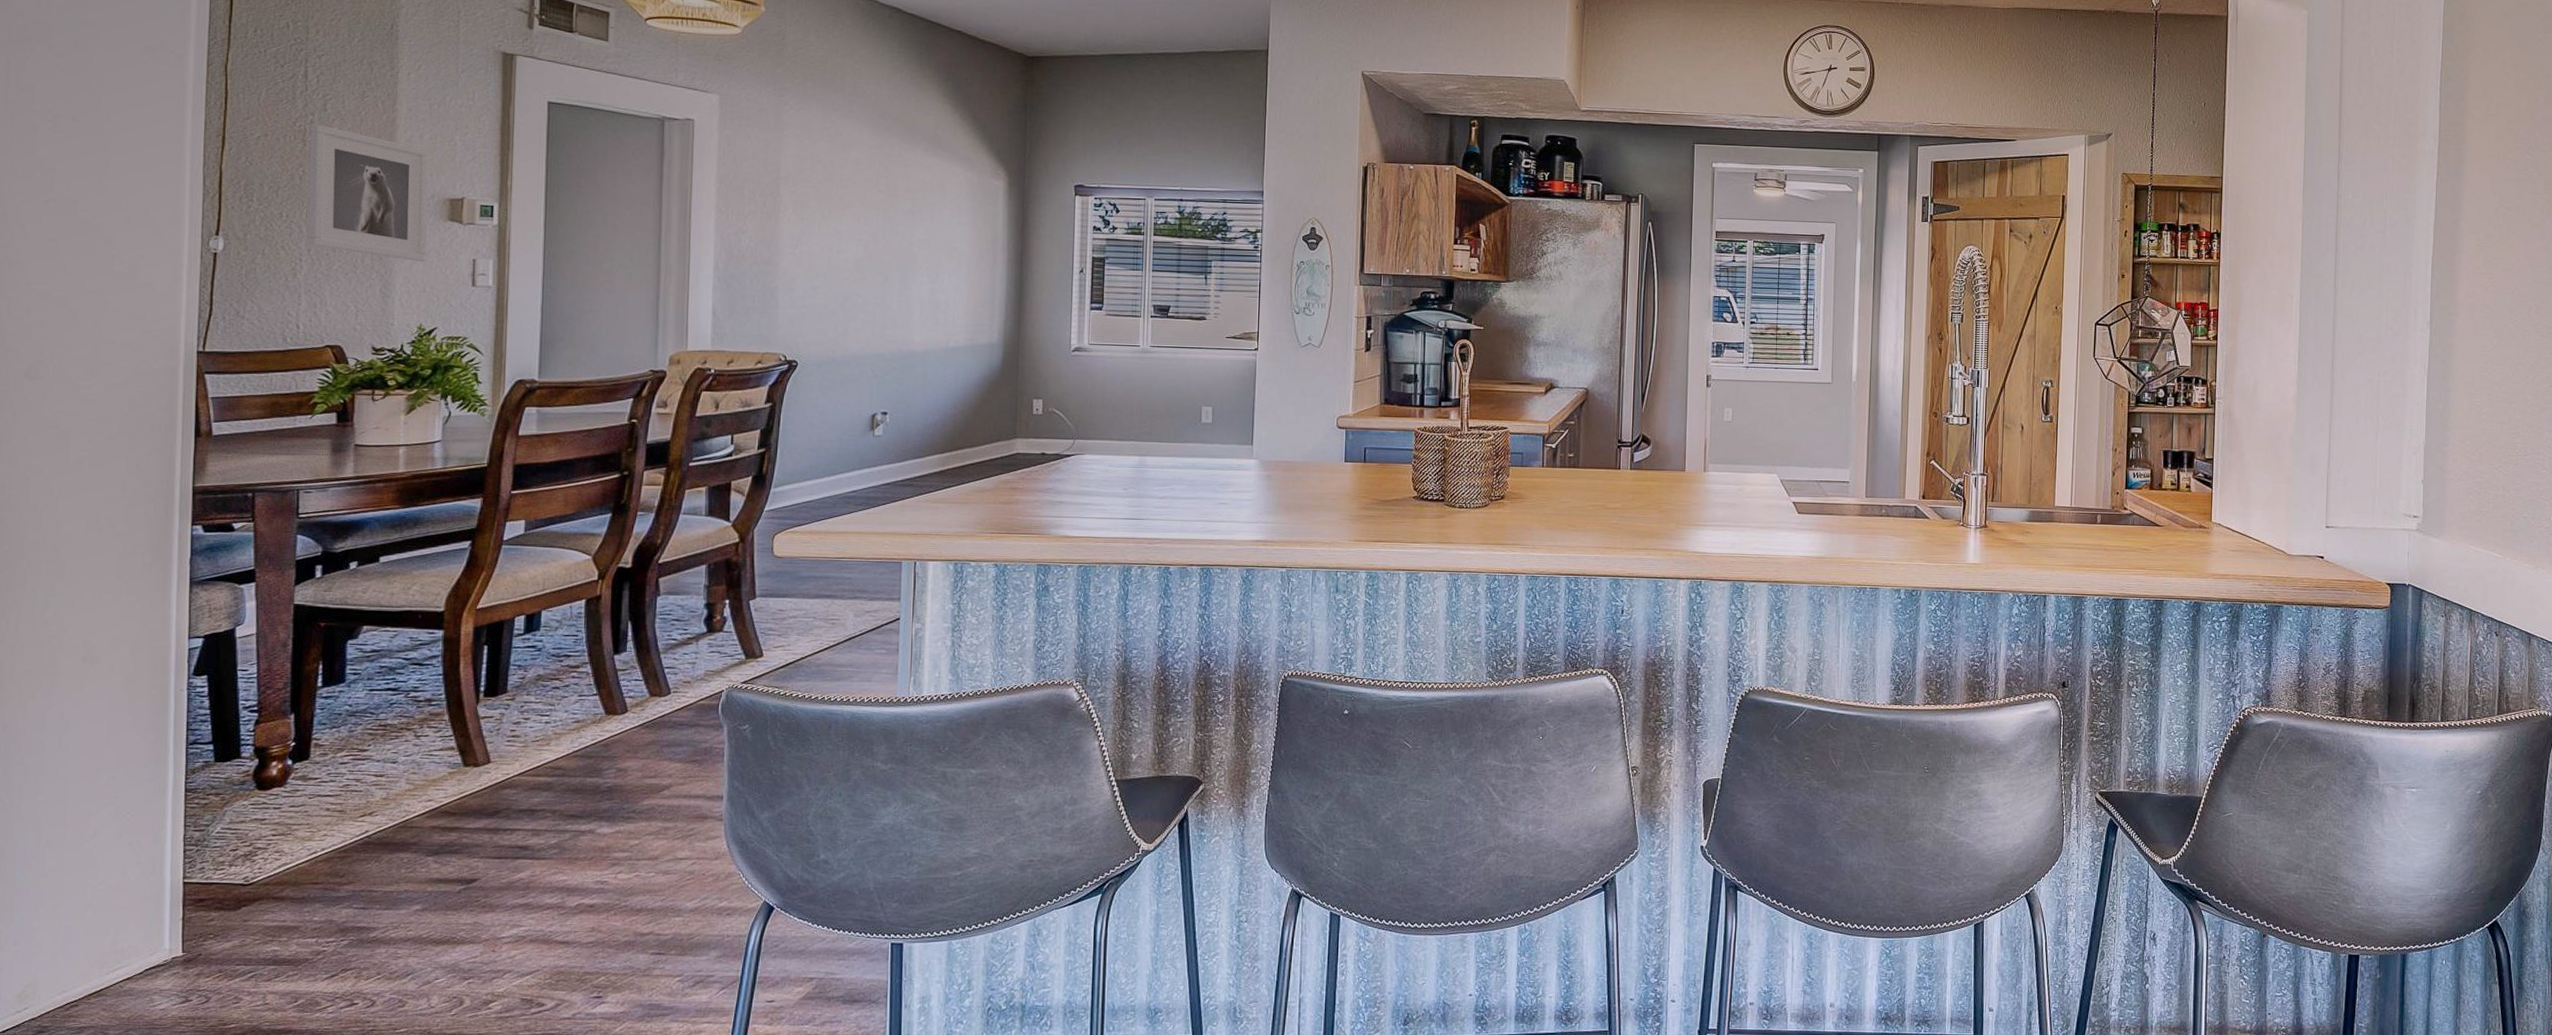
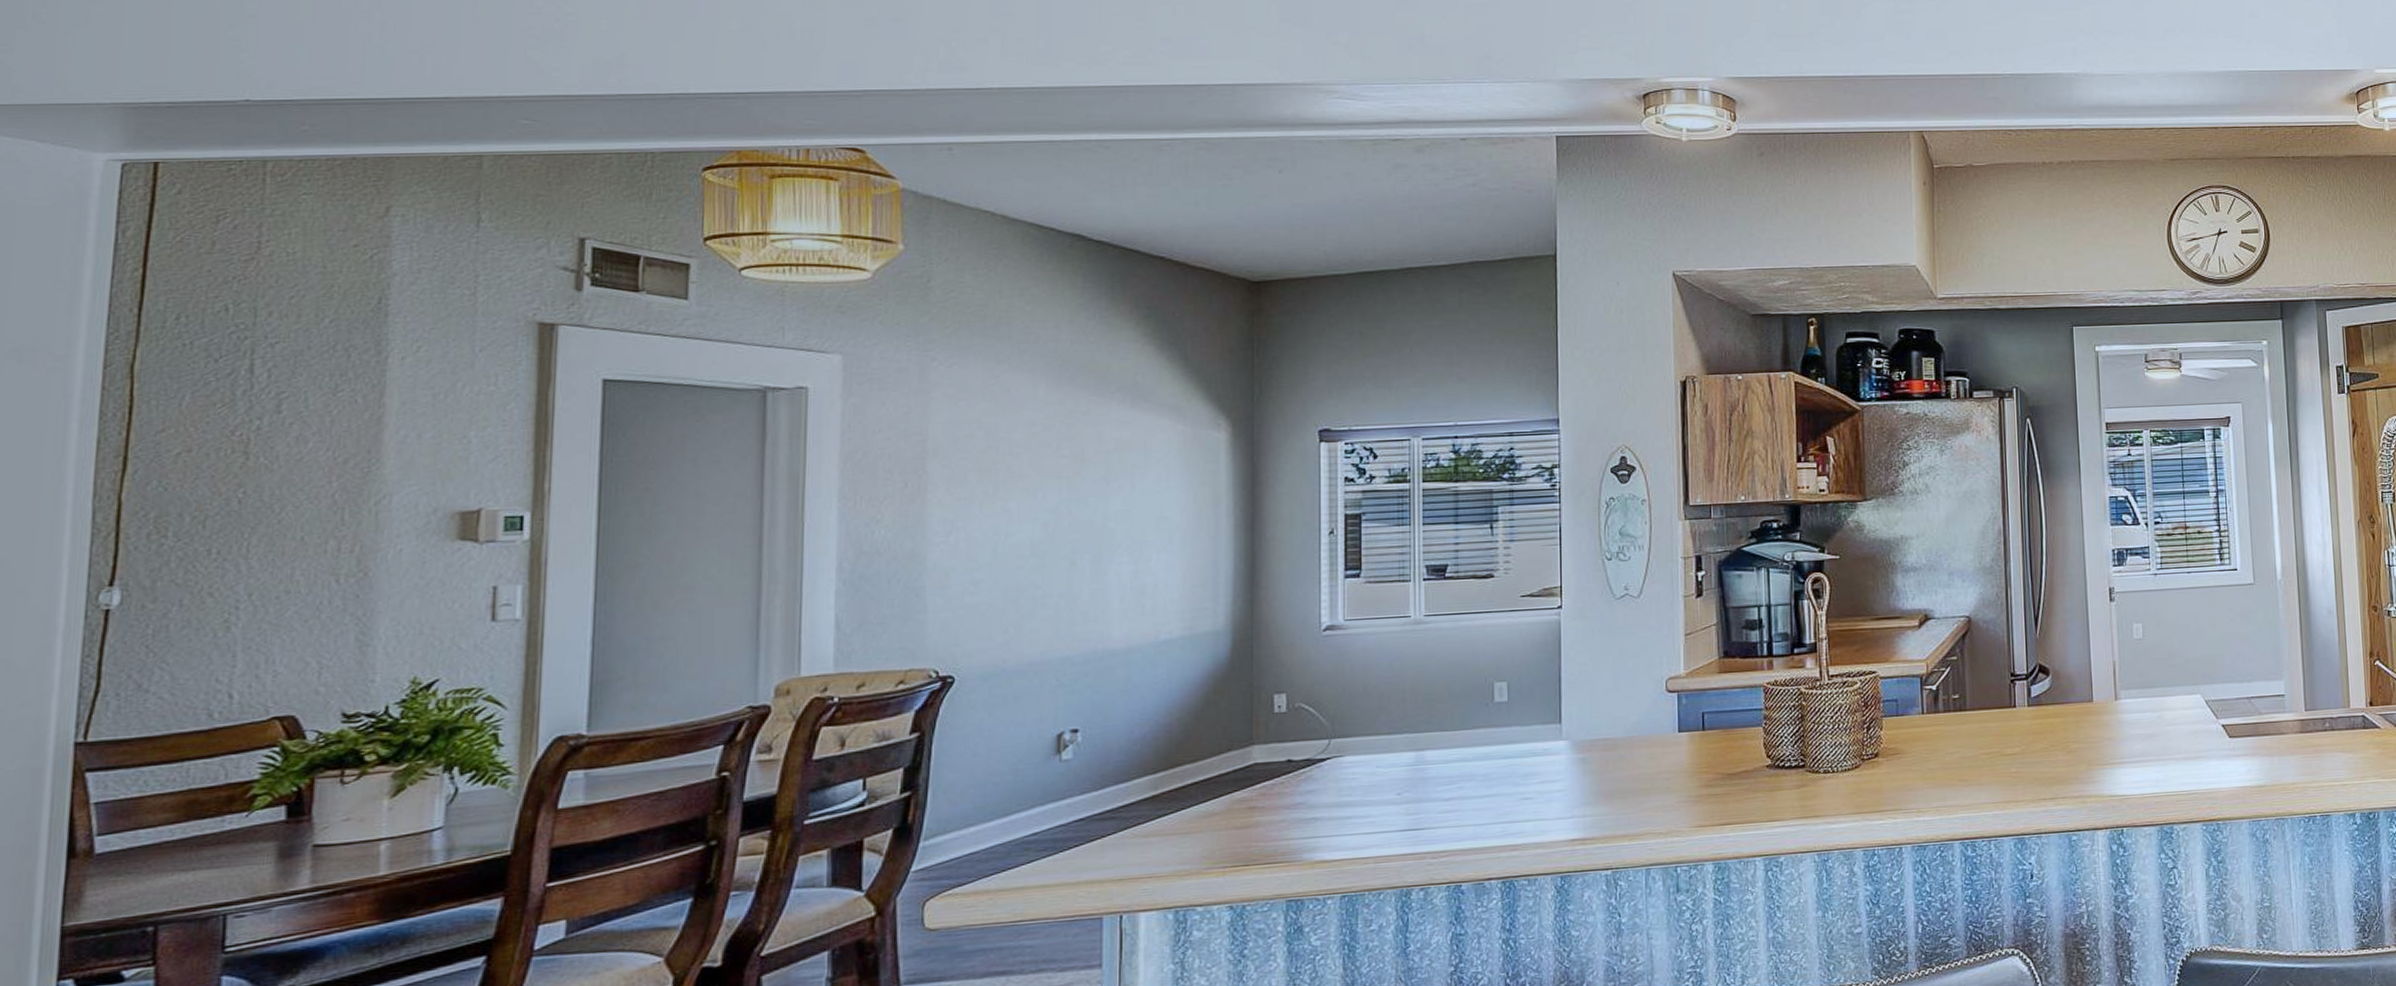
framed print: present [308,123,429,262] -> none [248,430,431,597]

